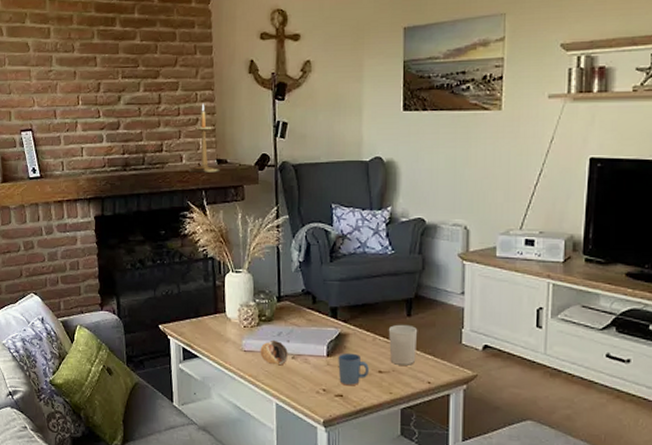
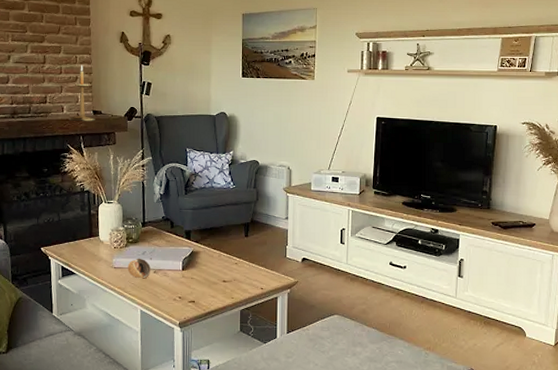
mug: present [338,352,369,386] -> none [191,267,215,294]
candle holder: present [388,324,418,365] -> none [230,243,253,275]

